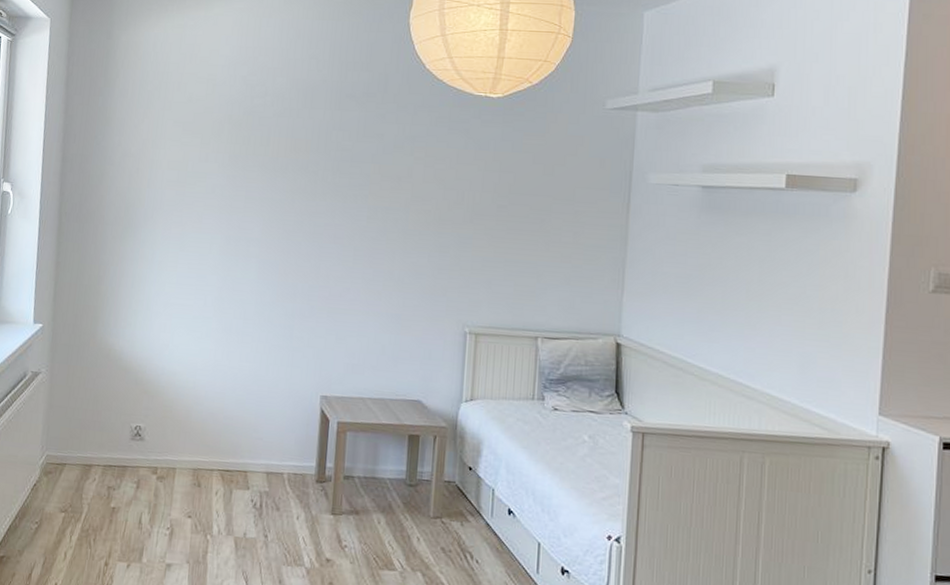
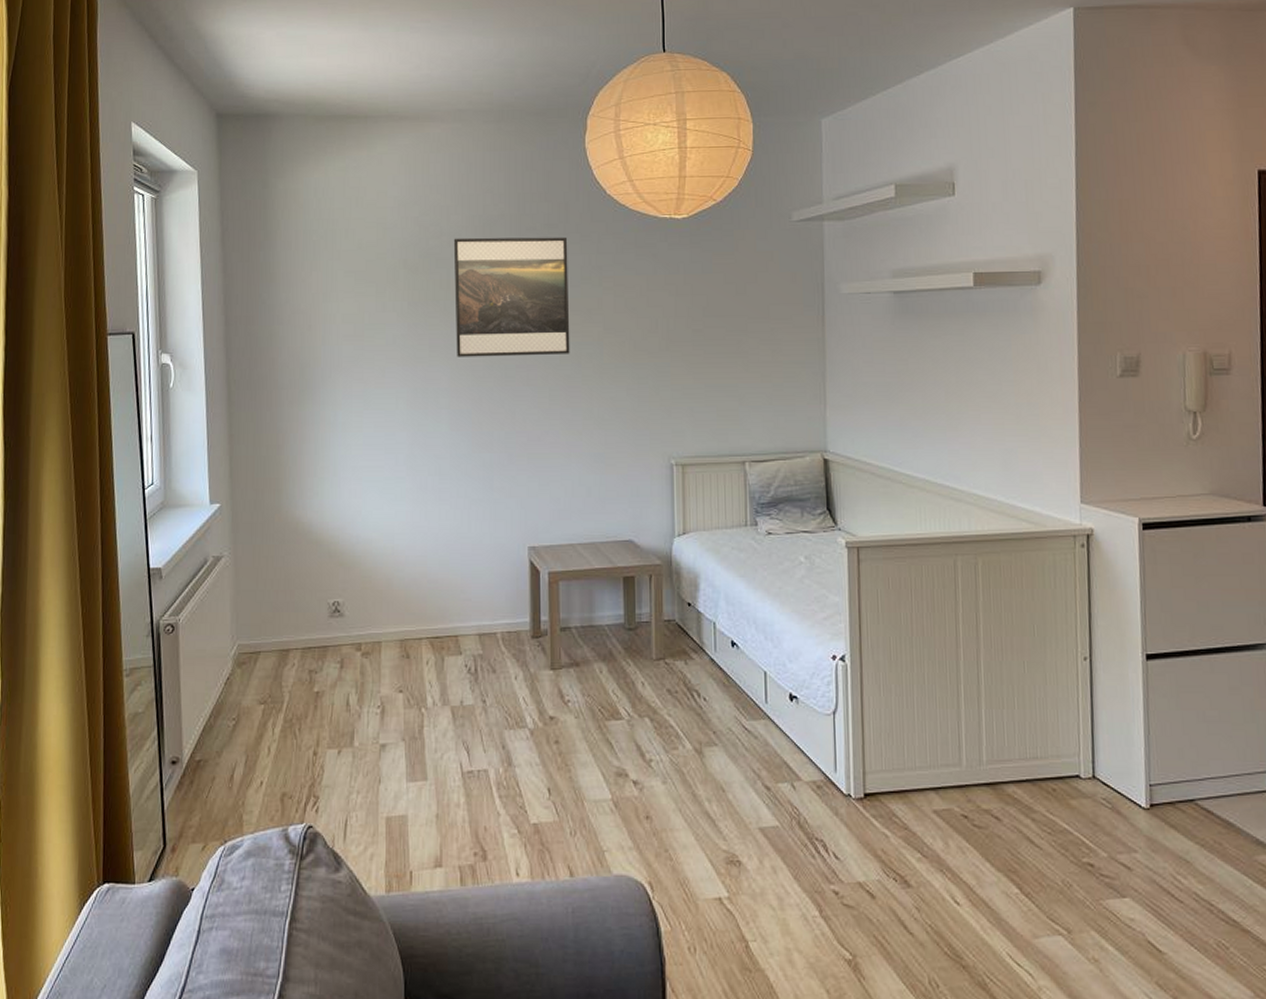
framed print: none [270,98,385,218] -> present [453,237,570,357]

